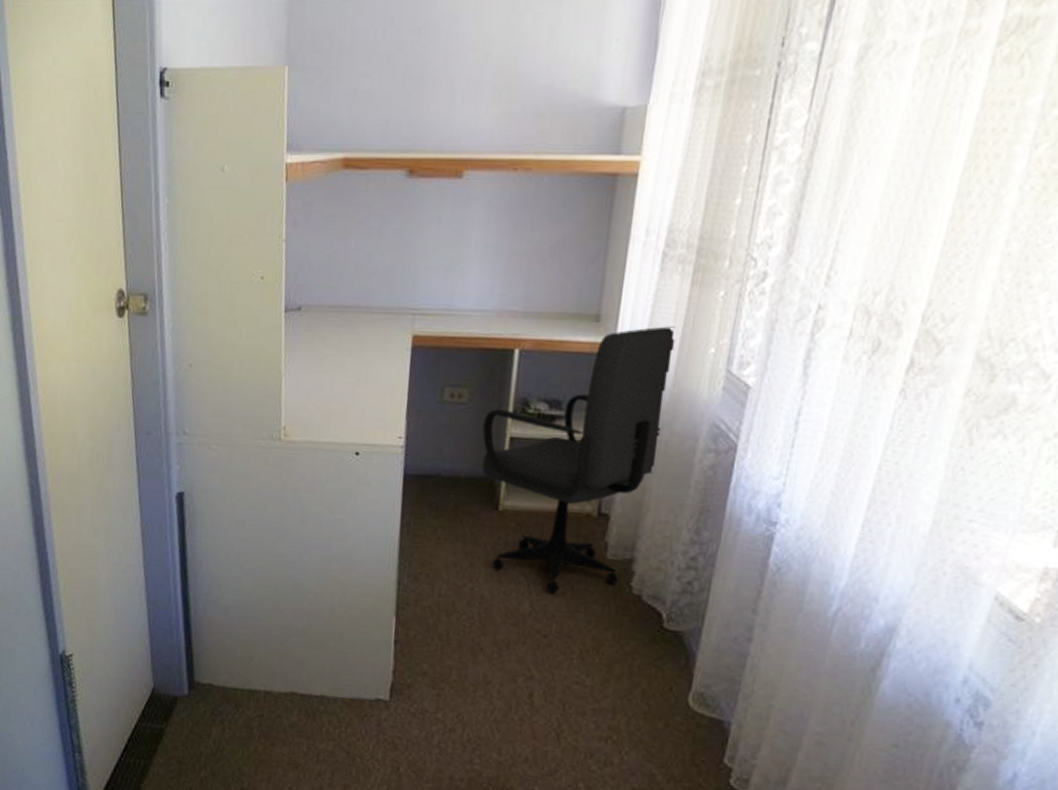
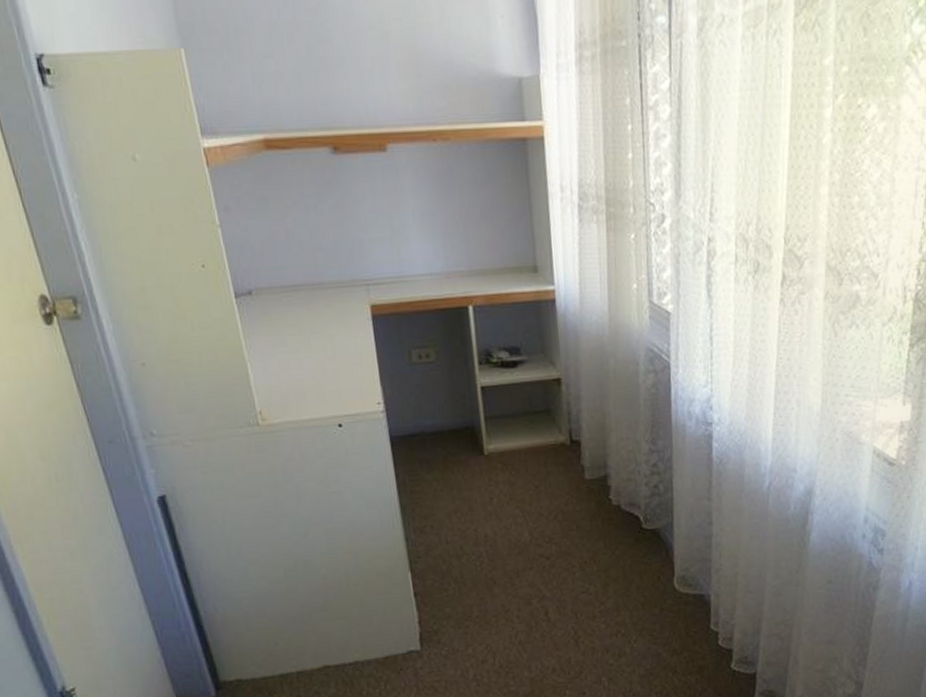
office chair: present [482,326,676,594] -> none [454,269,609,520]

